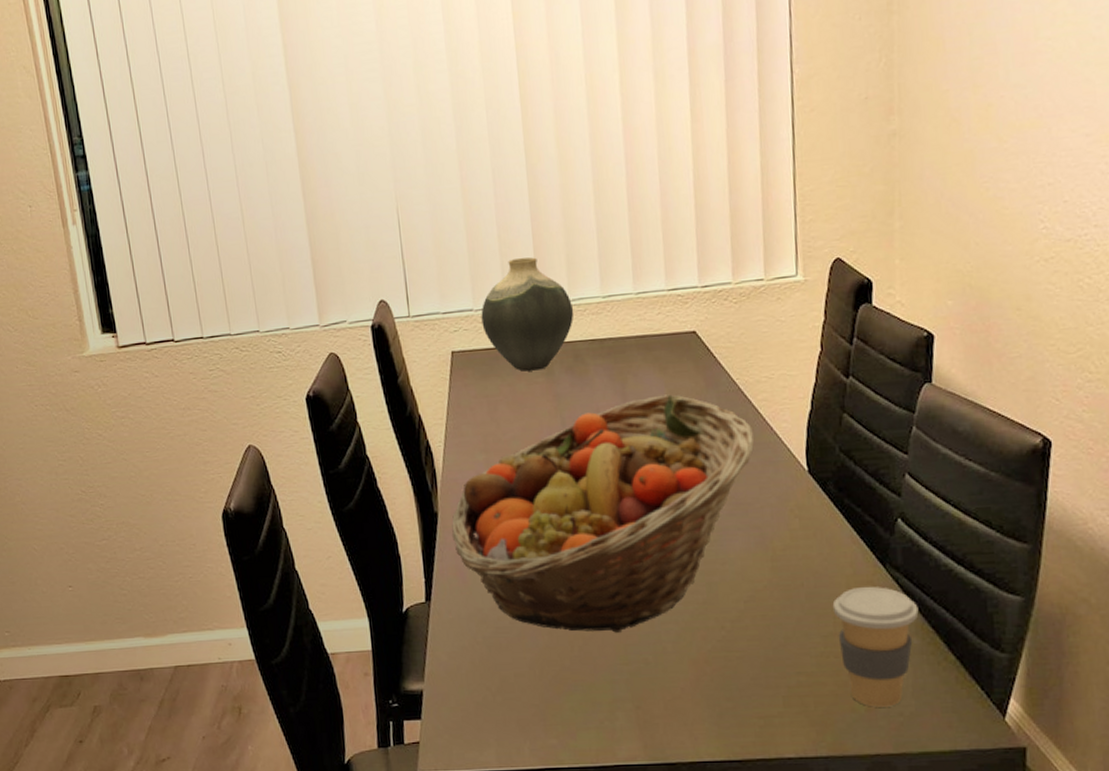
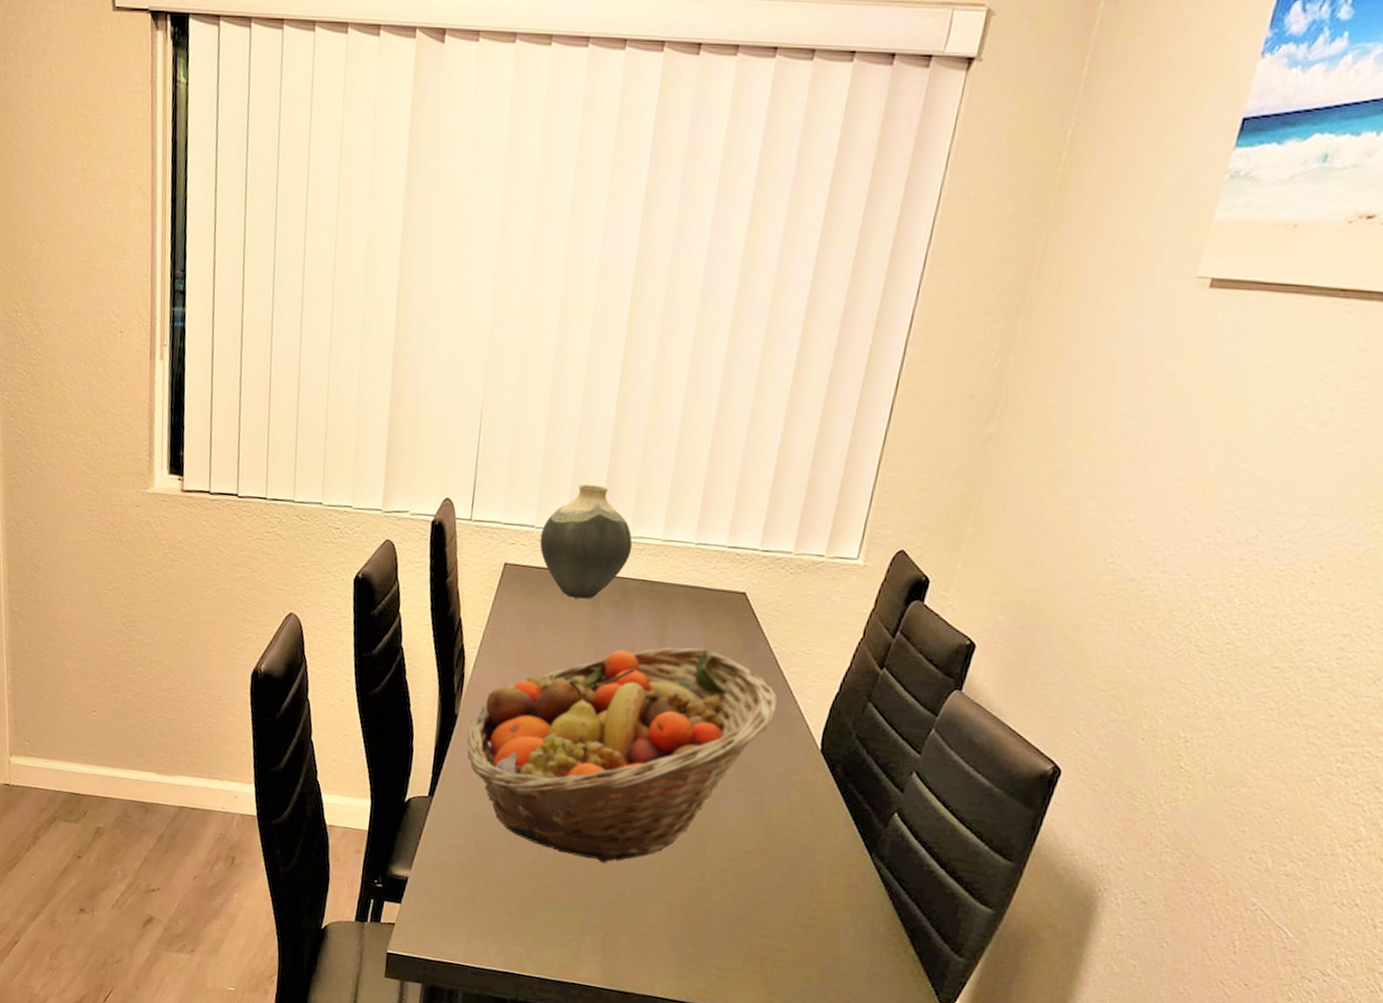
coffee cup: present [832,586,919,707] -> none [808,868,893,984]

